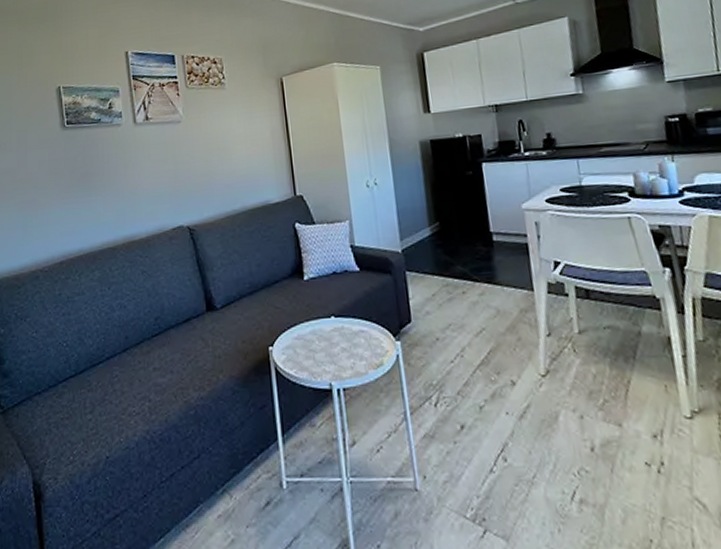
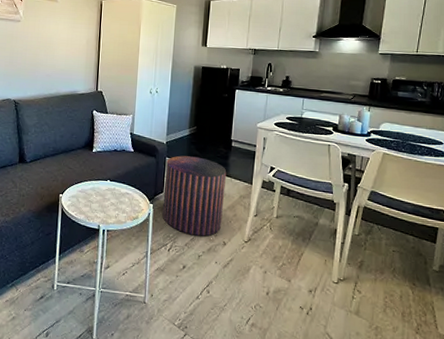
pouf: none [407,263,503,378] -> present [162,155,227,236]

